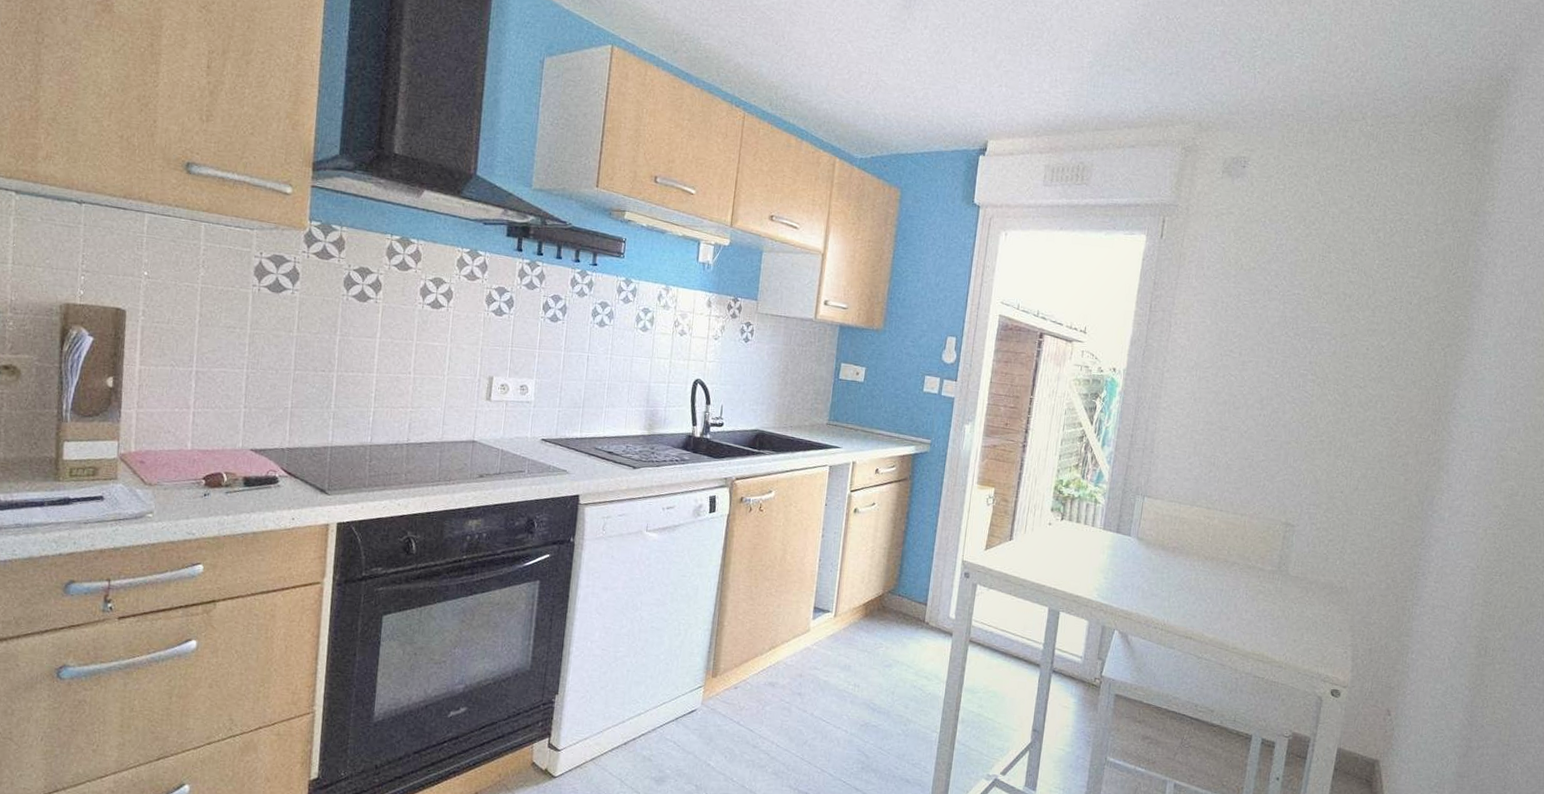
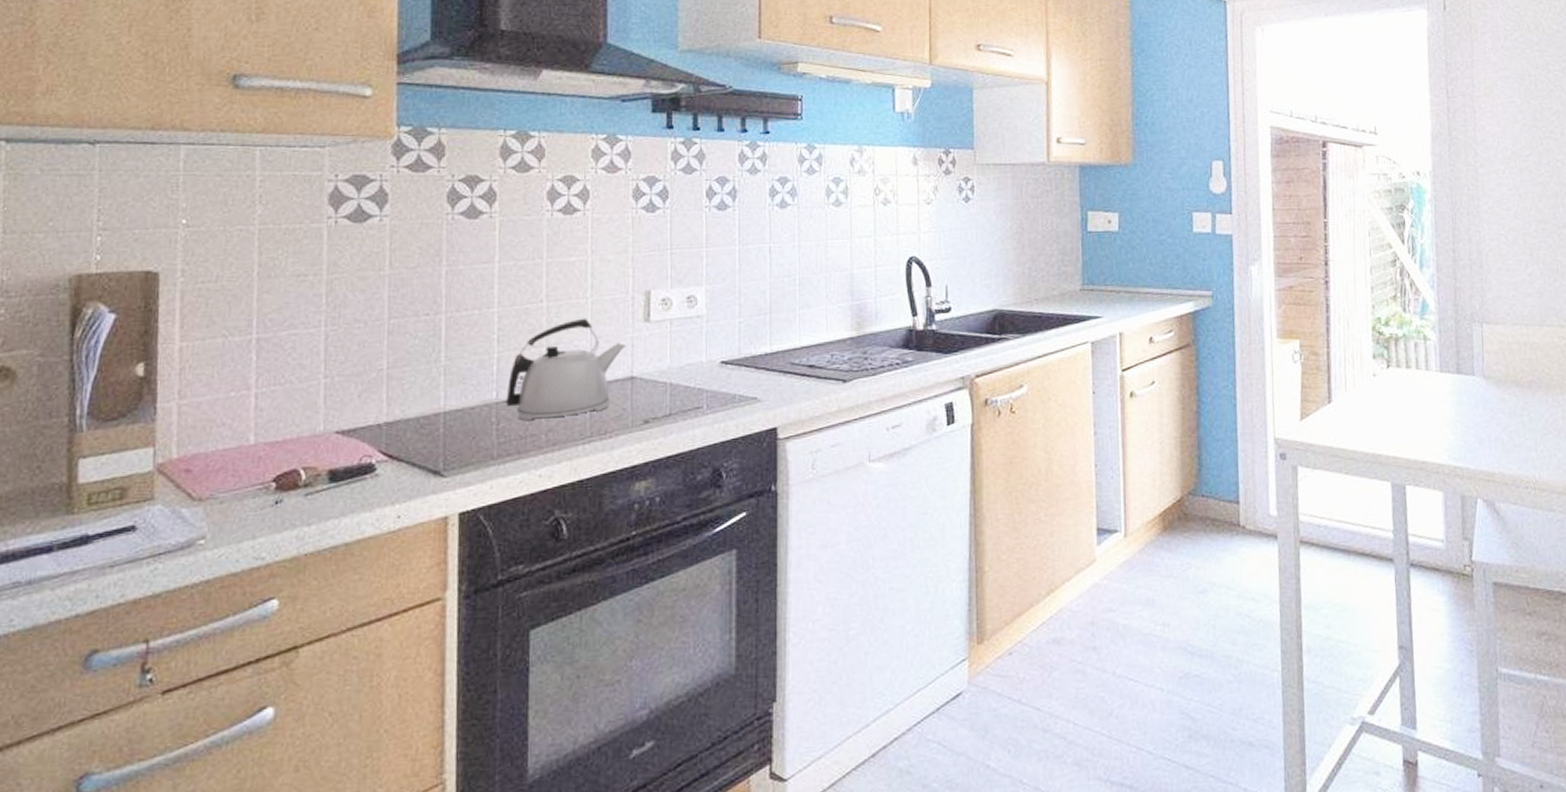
kettle: none [377,390,471,463] -> present [505,318,626,421]

